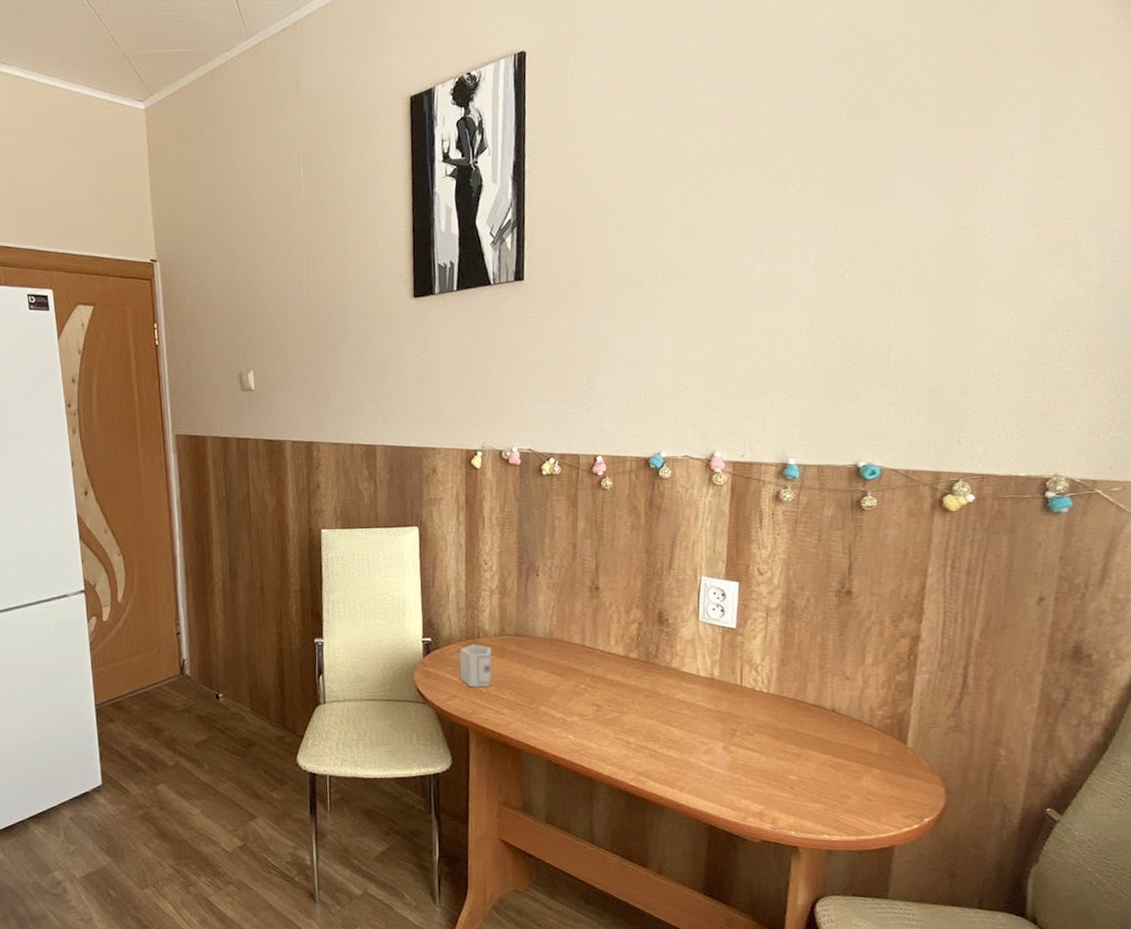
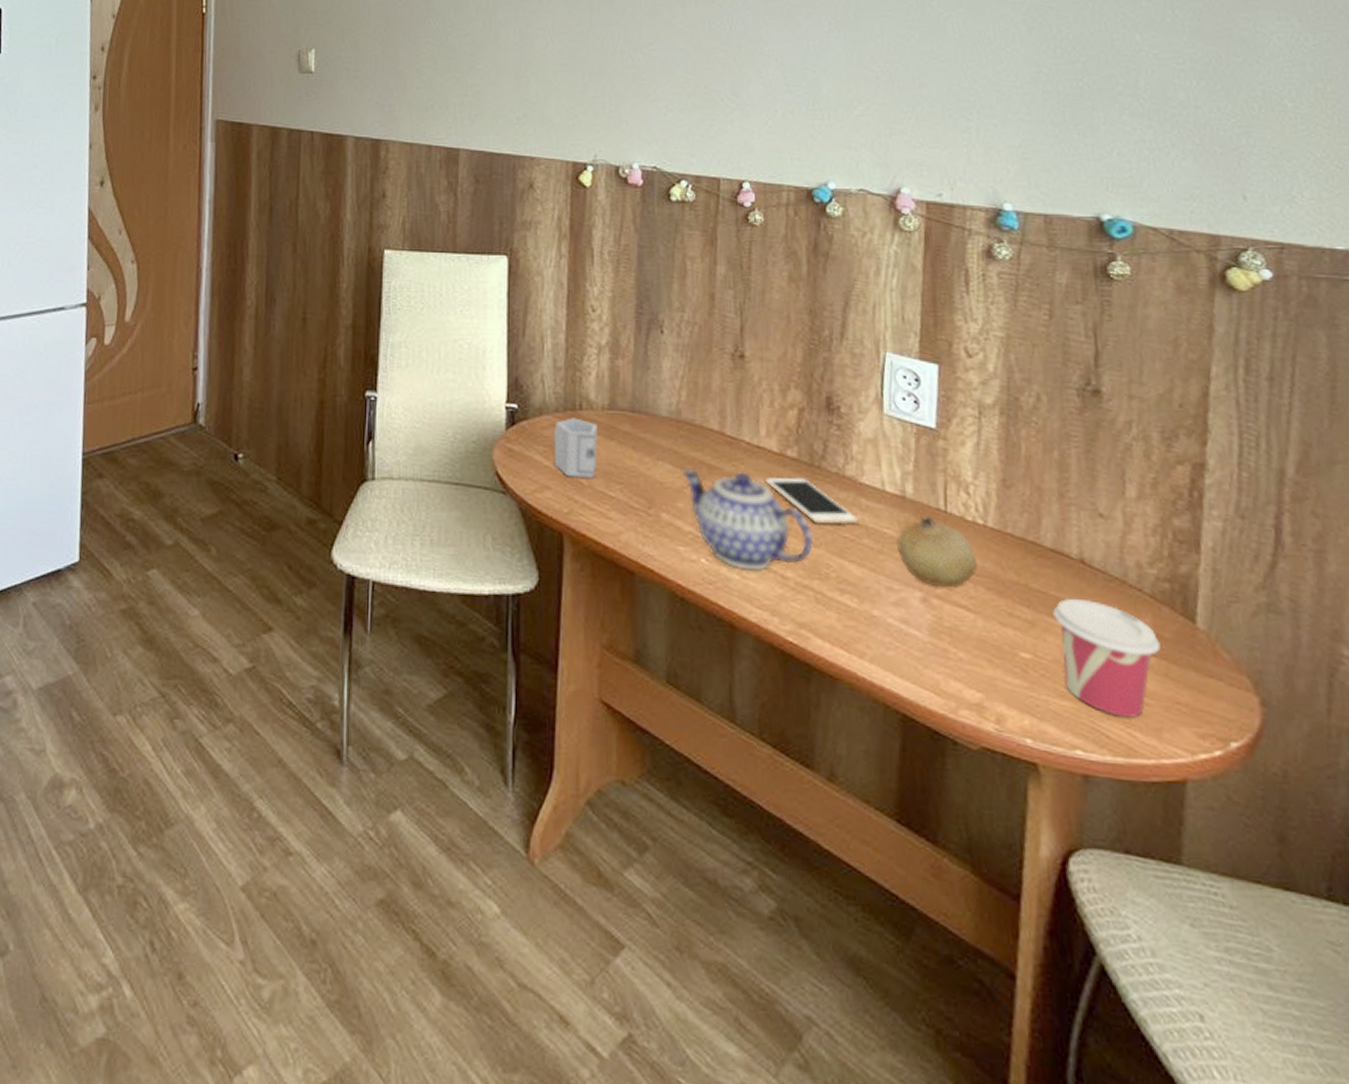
teapot: none [554,672,649,740] -> present [682,468,814,571]
cell phone: none [614,672,680,703] -> present [764,477,858,525]
fruit: none [707,690,763,738] -> present [897,516,978,589]
cup: none [812,736,883,811] -> present [1053,599,1161,719]

